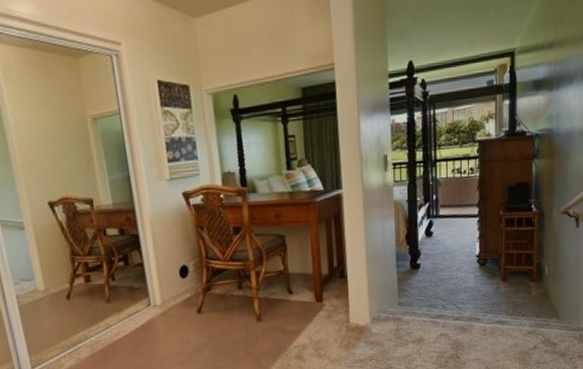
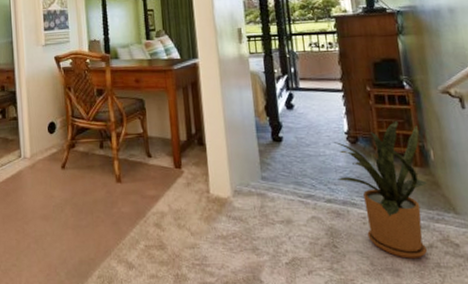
house plant: none [465,241,540,360] -> present [333,120,429,259]

